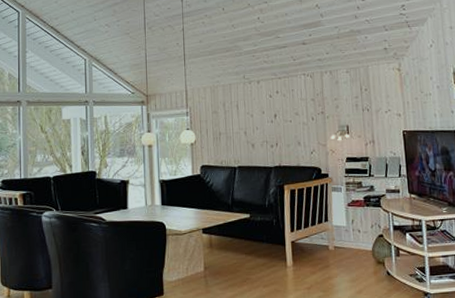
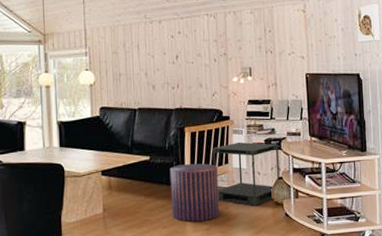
pouf: none [270,221,321,280] -> present [170,163,220,222]
side table: none [311,200,380,264] -> present [212,142,280,206]

